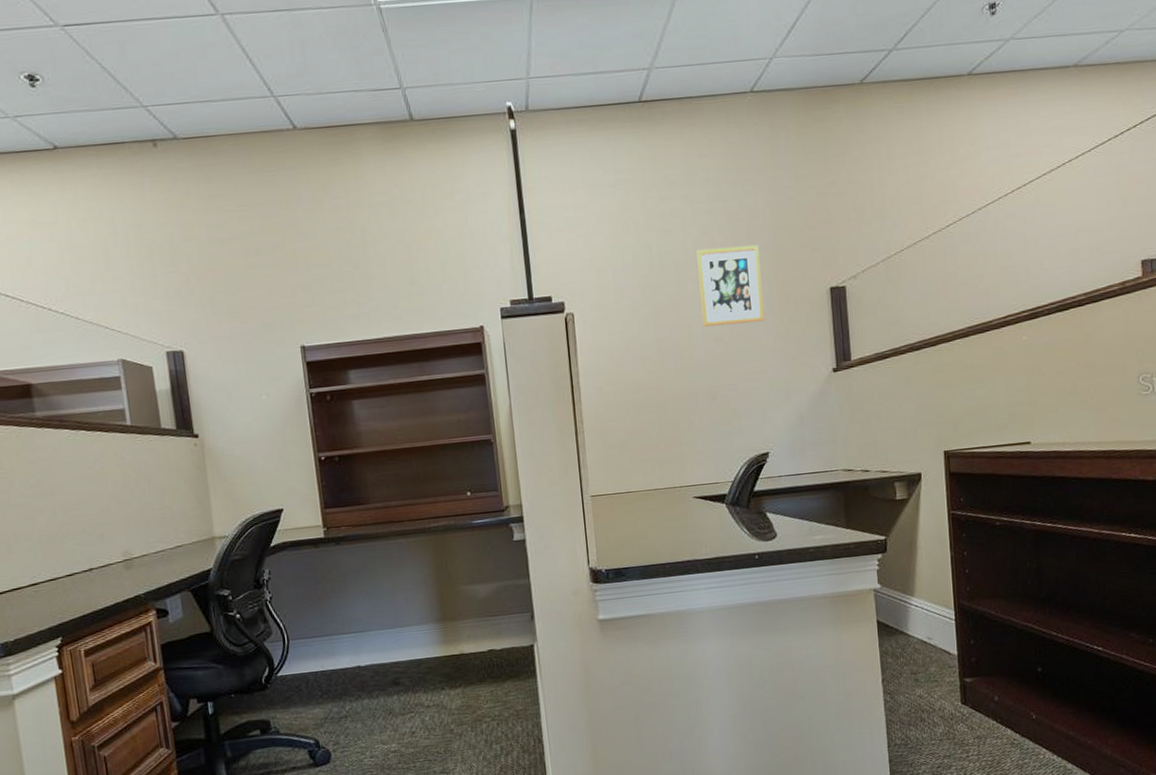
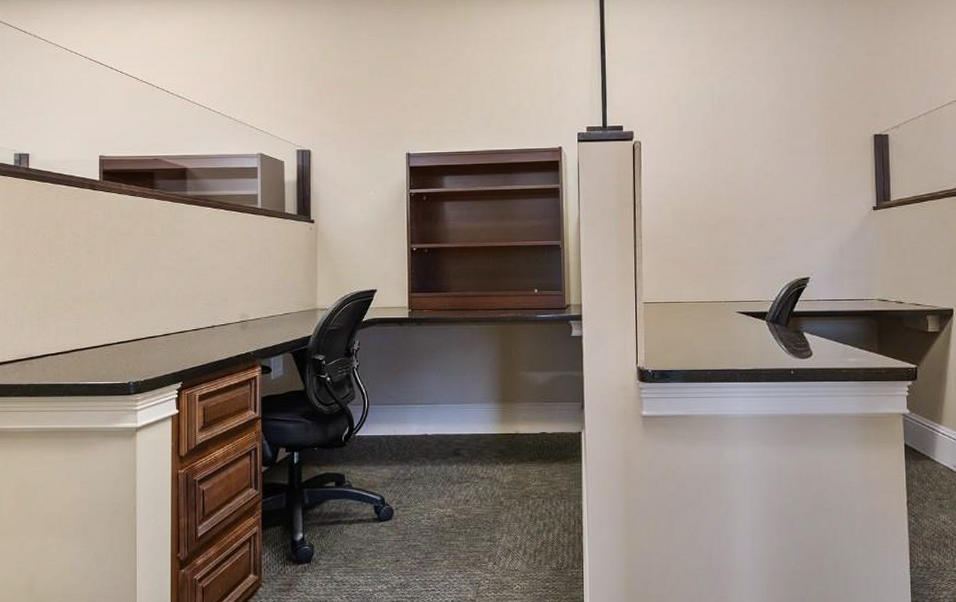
picture frame: present [696,245,765,327] -> none [754,93,813,161]

